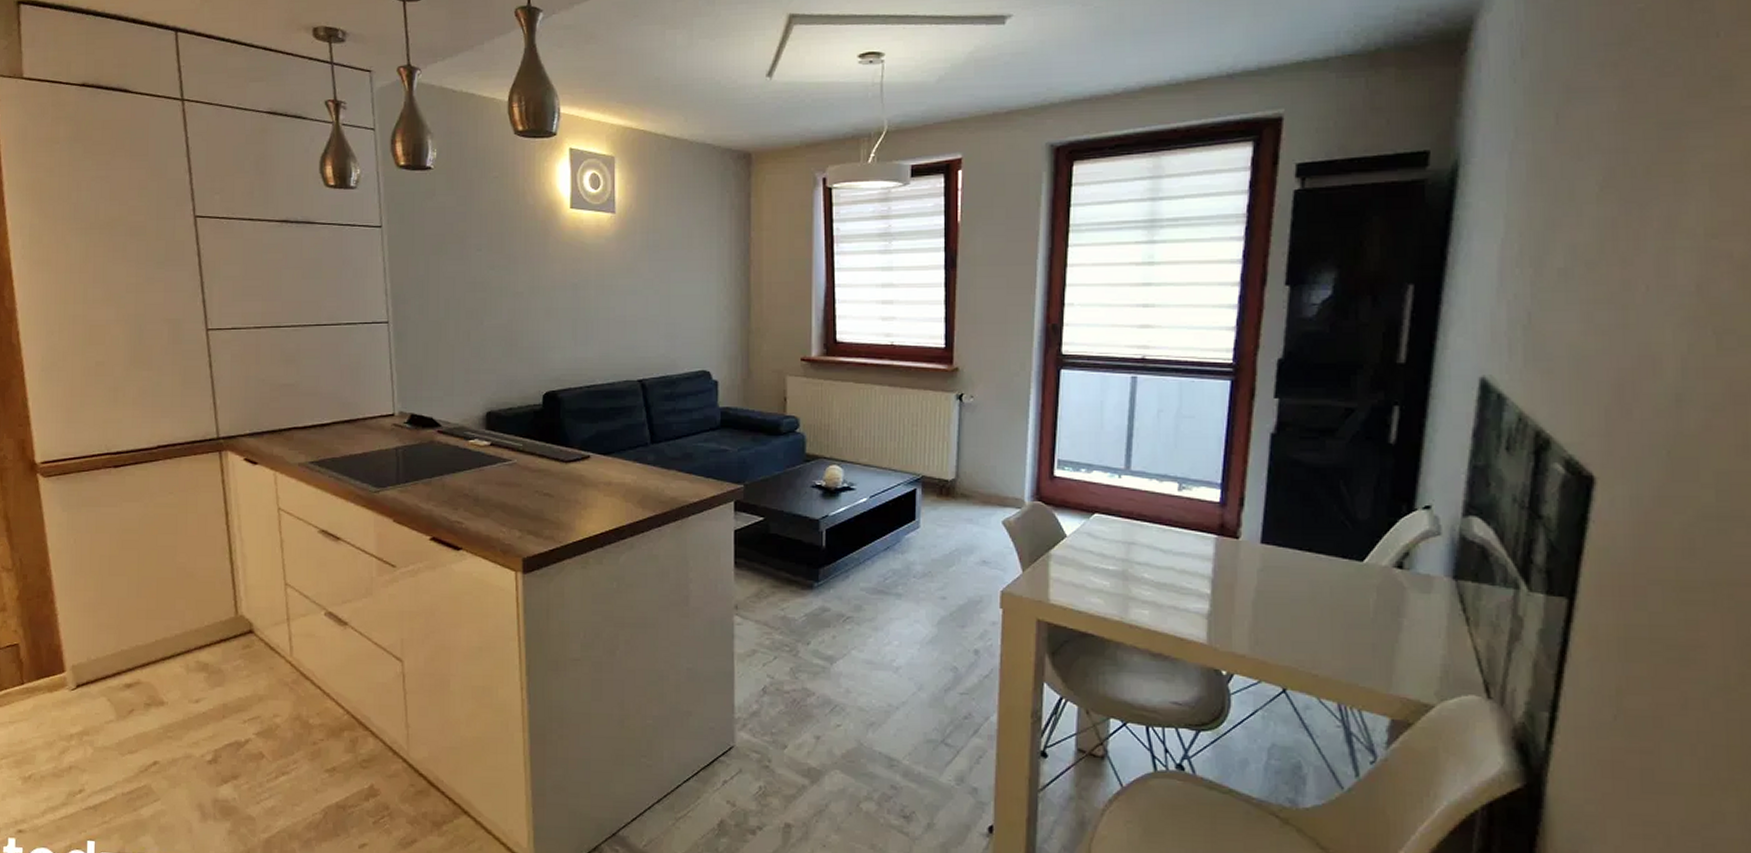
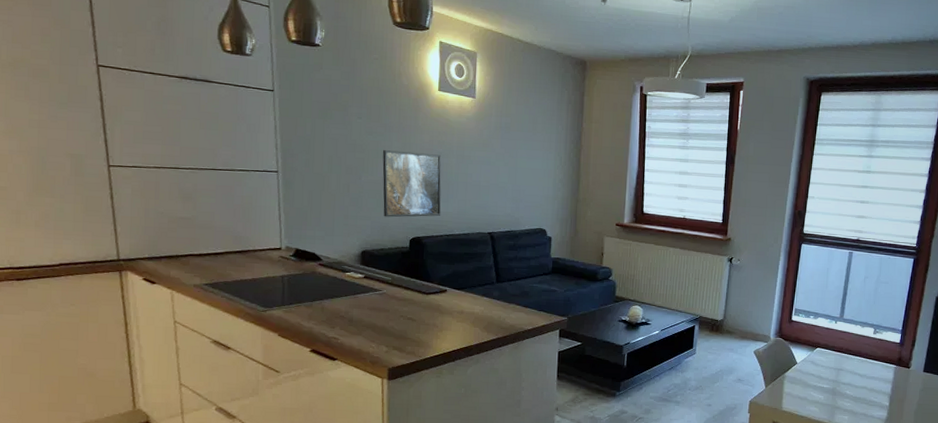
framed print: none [508,286,580,369] -> present [382,150,442,218]

